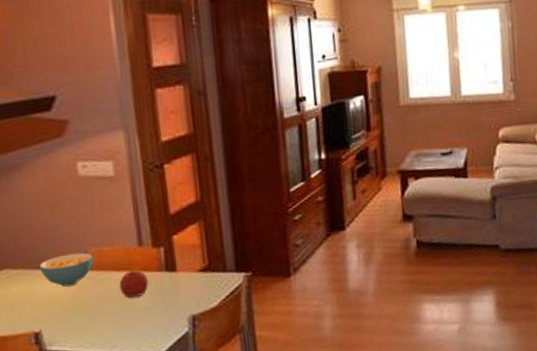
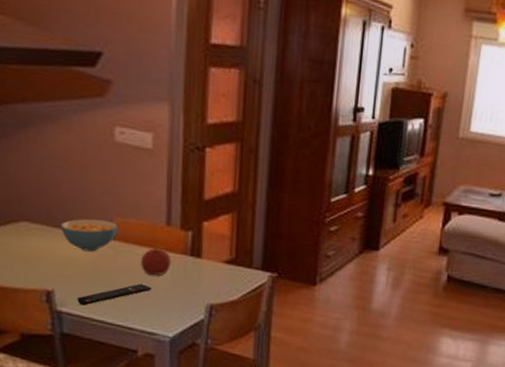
remote control: none [64,307,134,341] -> present [77,283,151,306]

